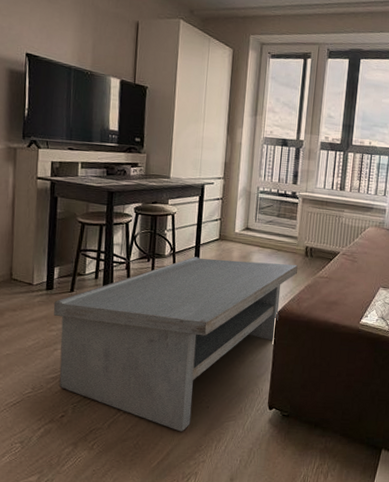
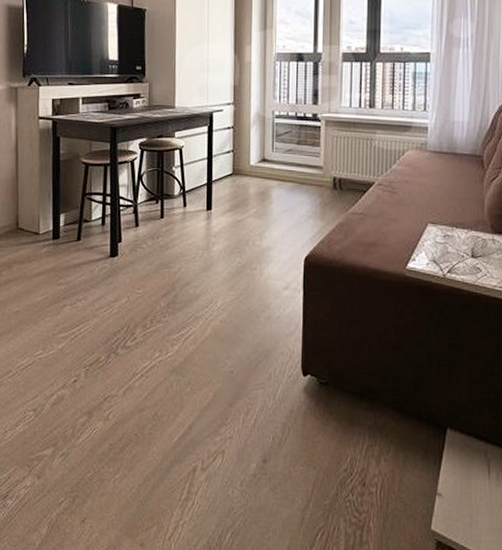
coffee table: present [53,256,298,432] -> none [60,195,325,402]

